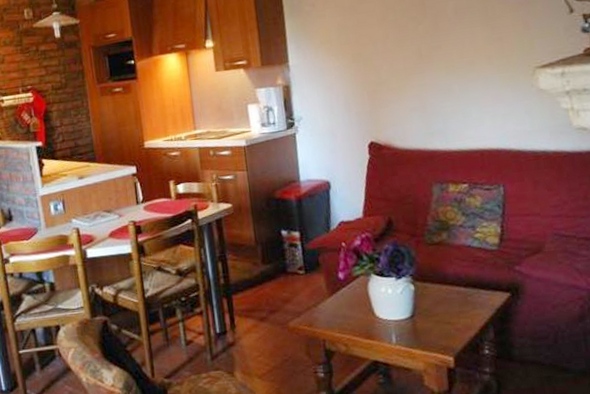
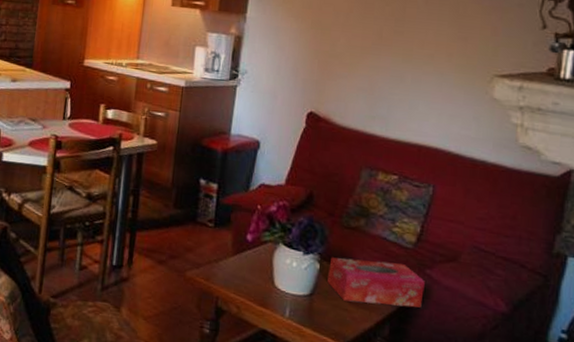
tissue box: none [423,266,519,315] -> present [327,257,425,308]

